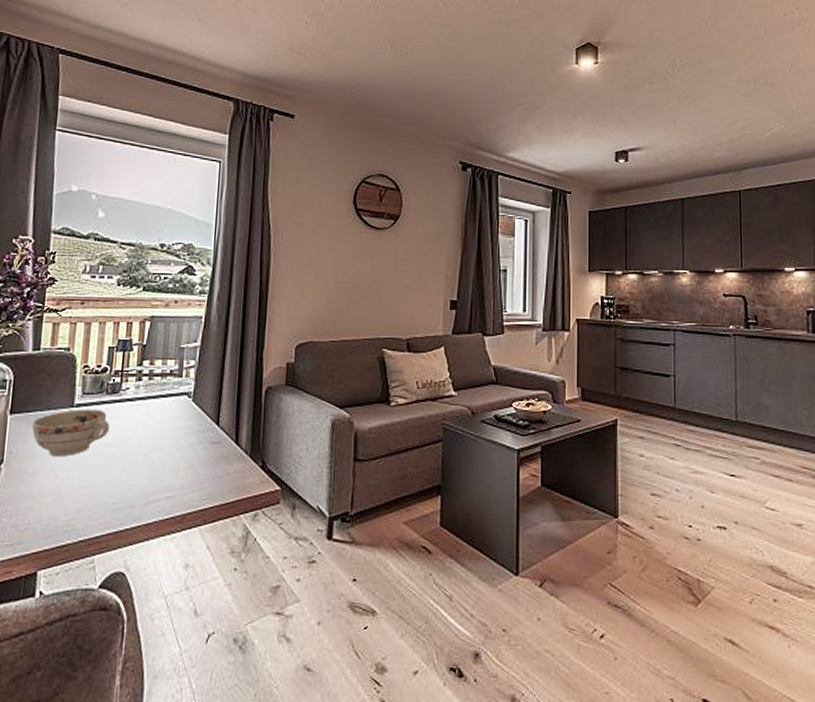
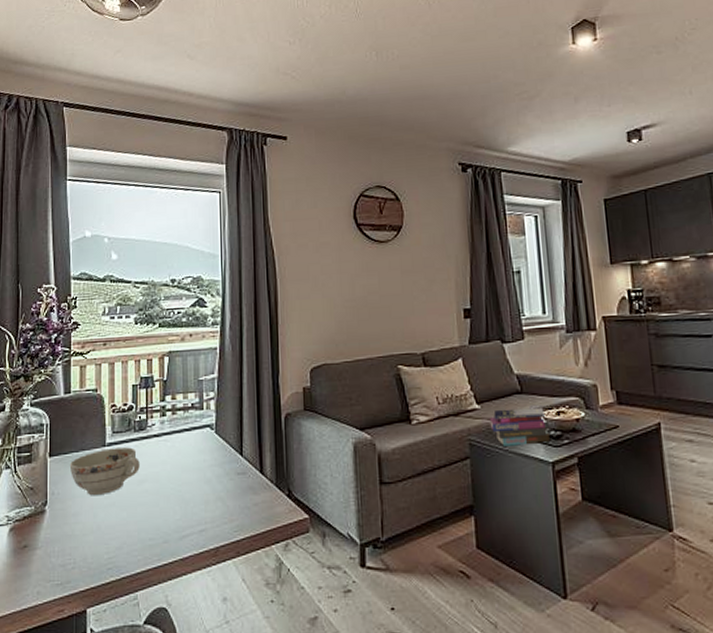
books: none [464,397,518,432] -> present [489,407,550,446]

